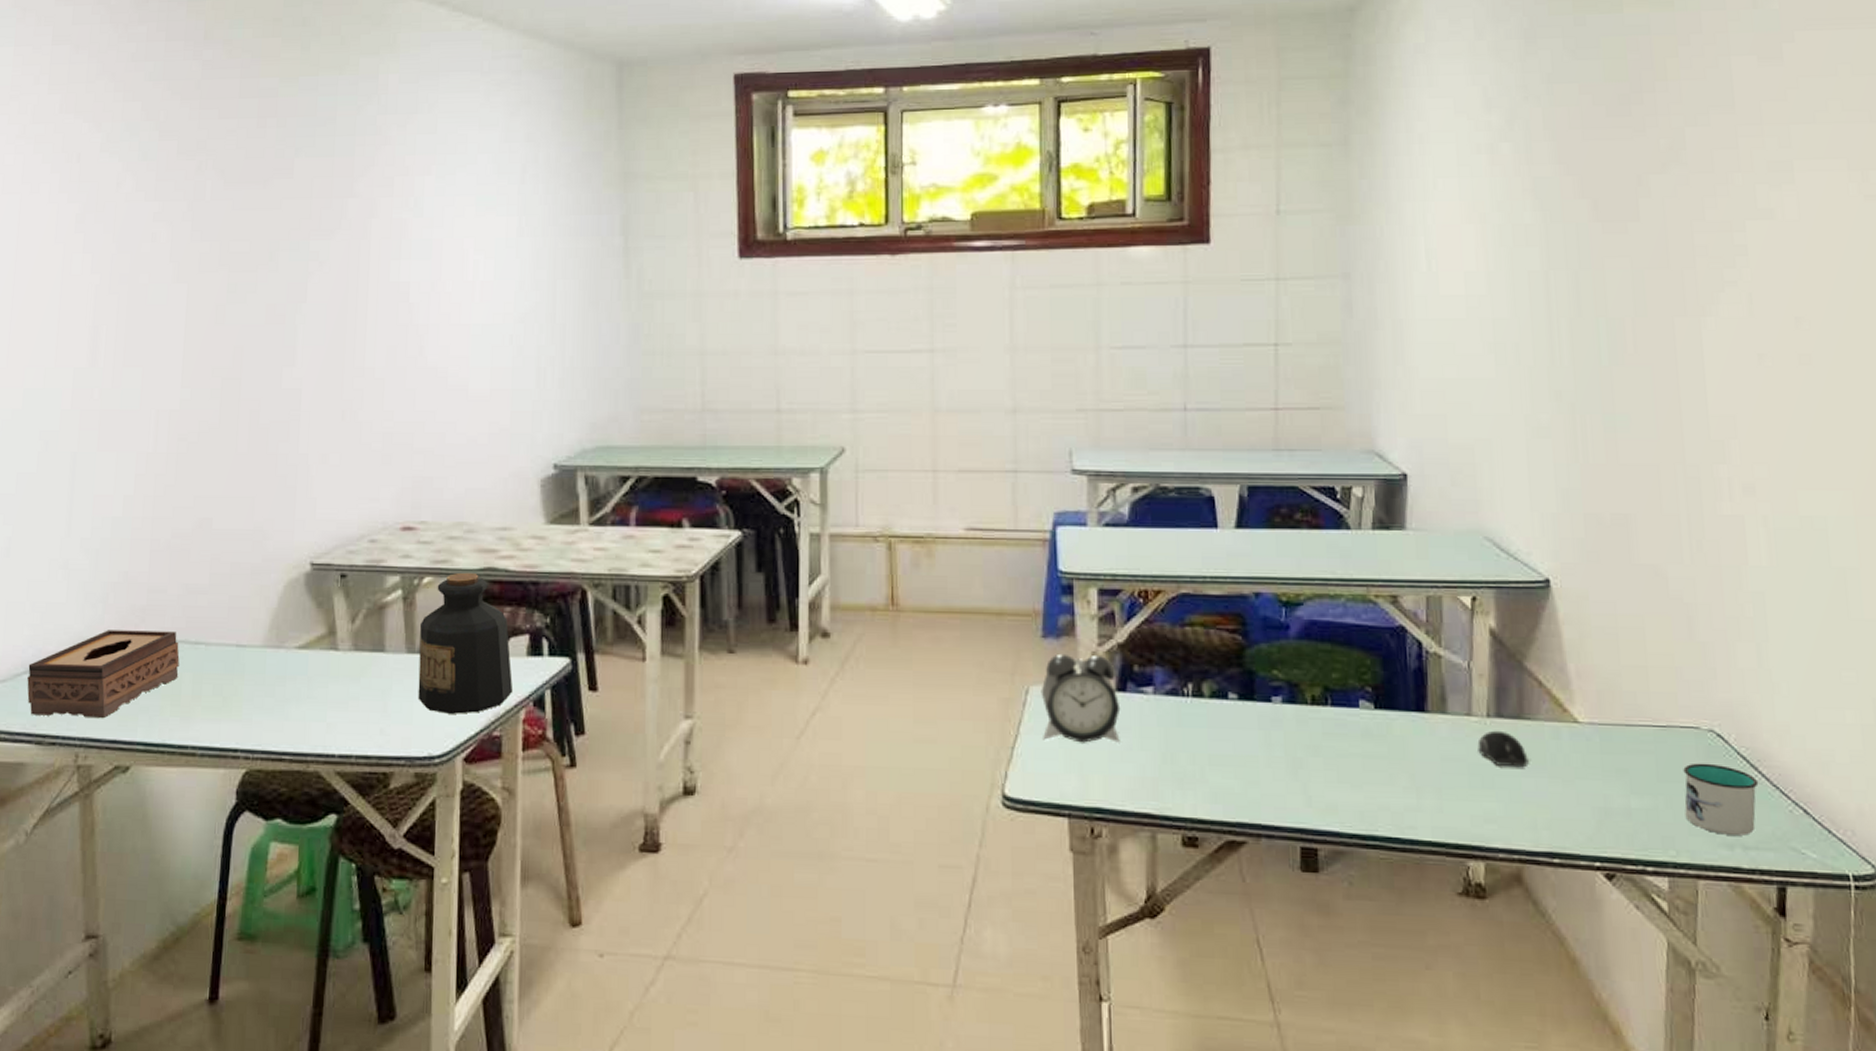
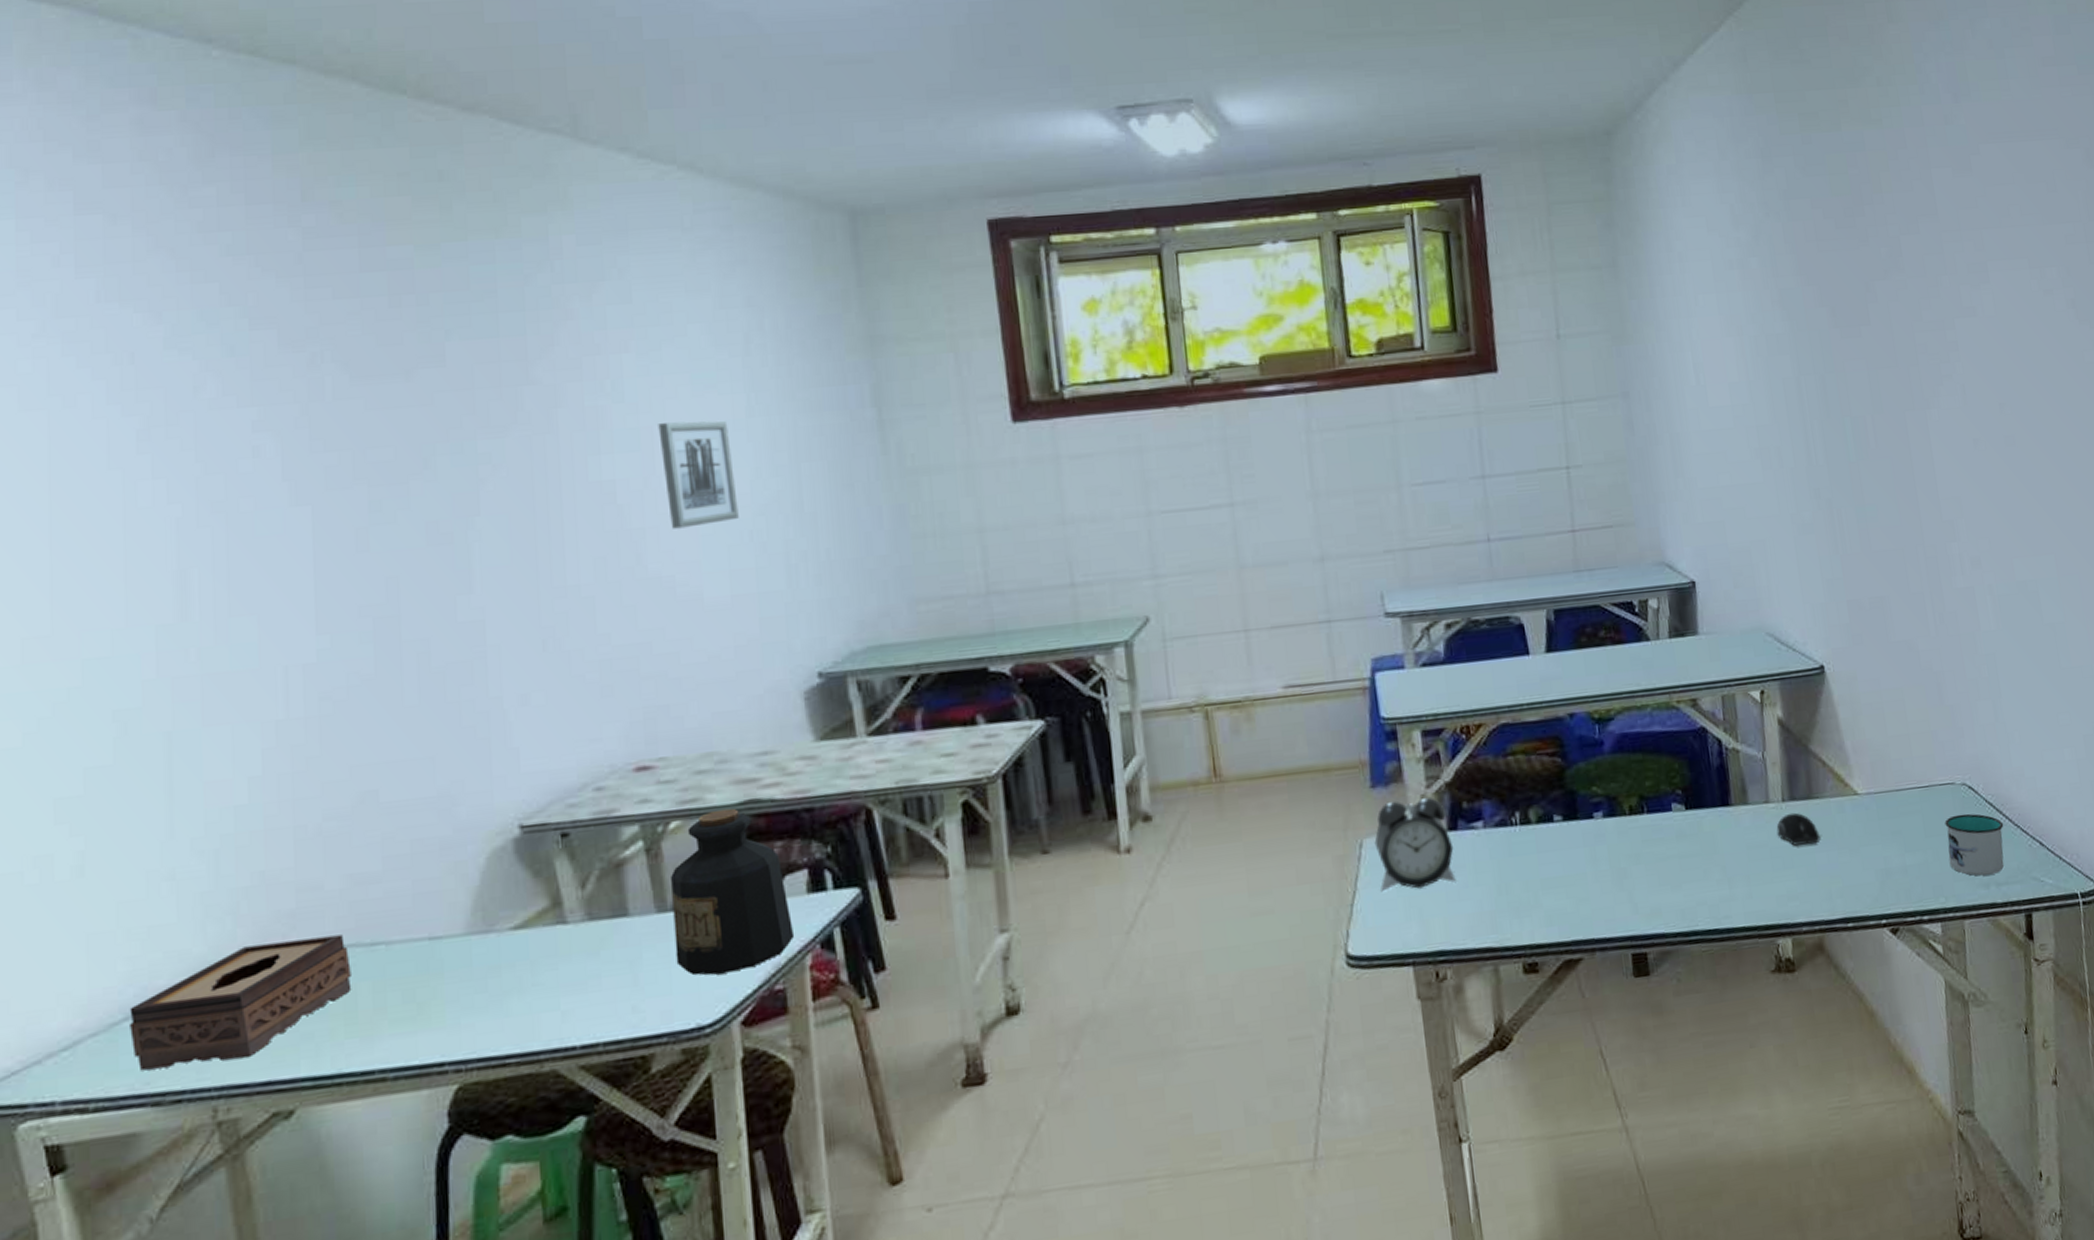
wall art: none [446,237,503,328] -> present [658,421,739,529]

